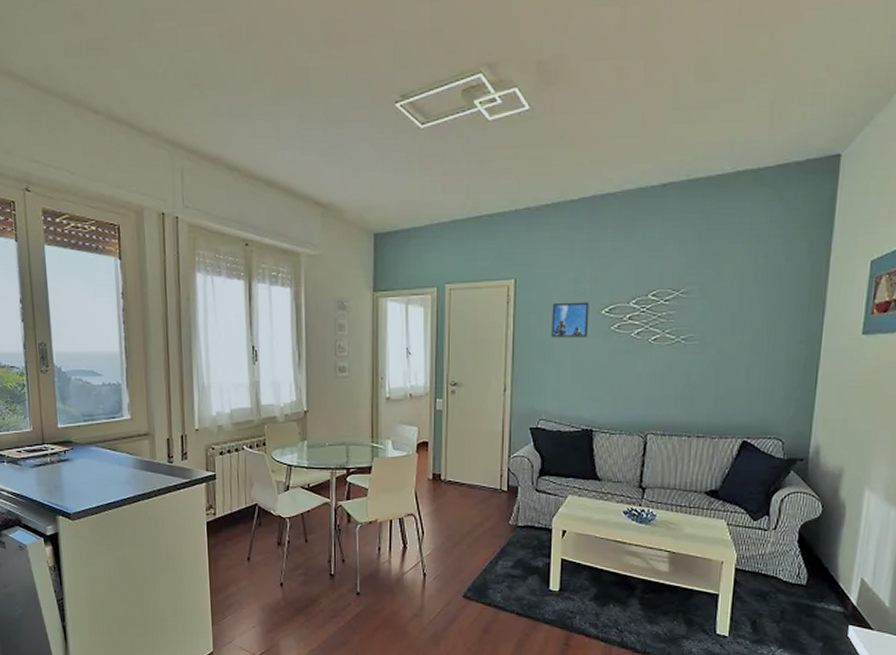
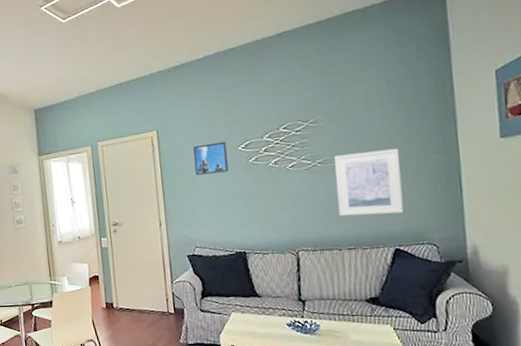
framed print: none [694,332,765,404] -> present [334,148,404,217]

